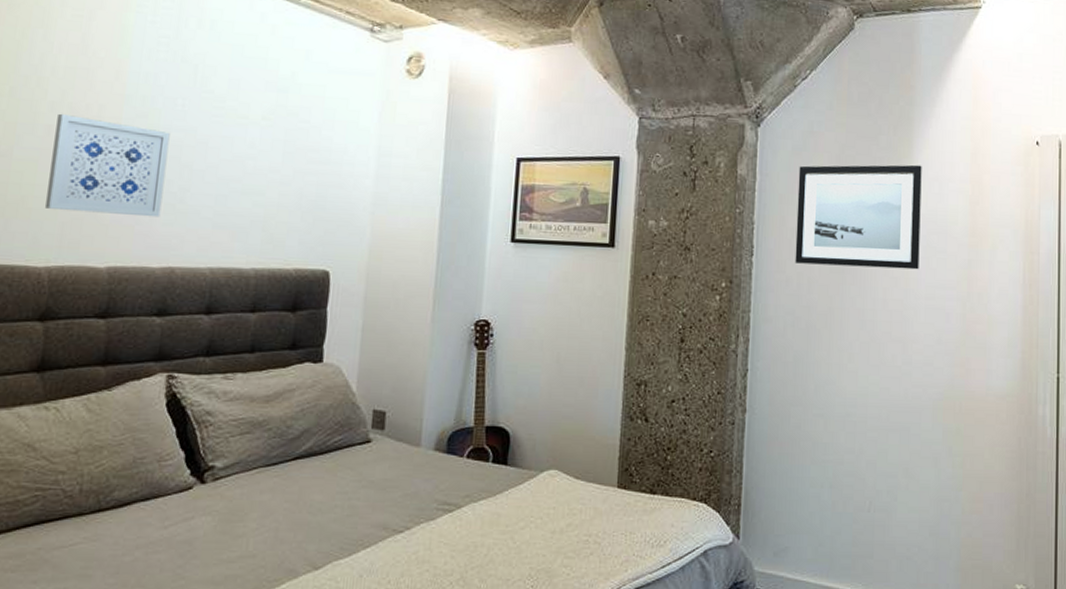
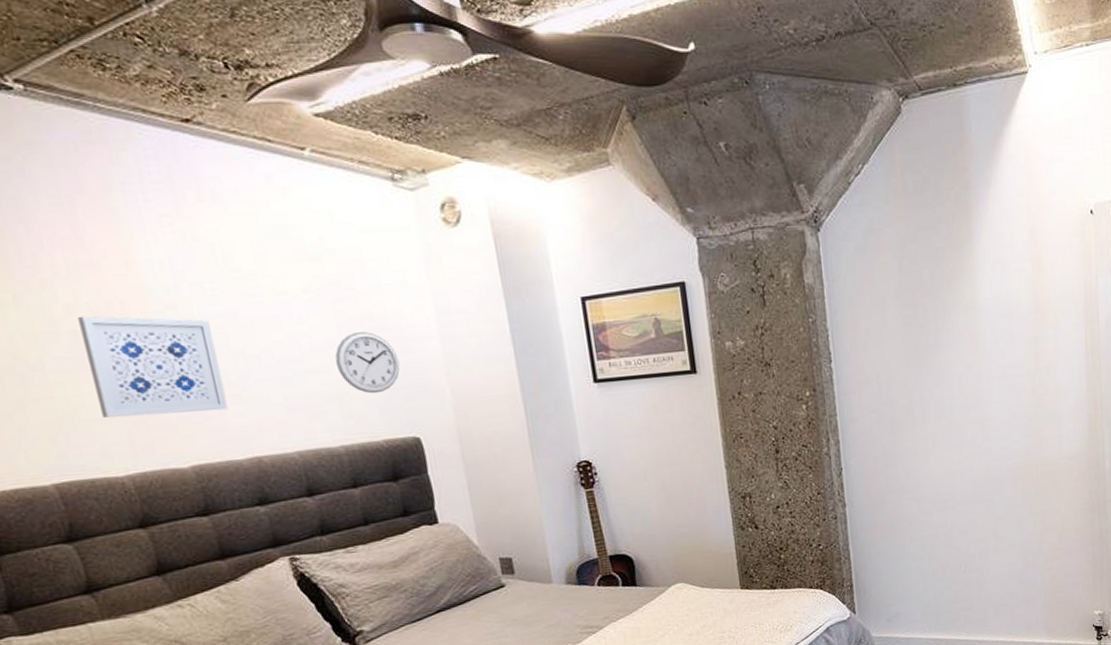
wall clock: none [272,162,331,222] -> present [335,332,401,394]
wall art: present [795,164,922,270] -> none [864,249,989,364]

